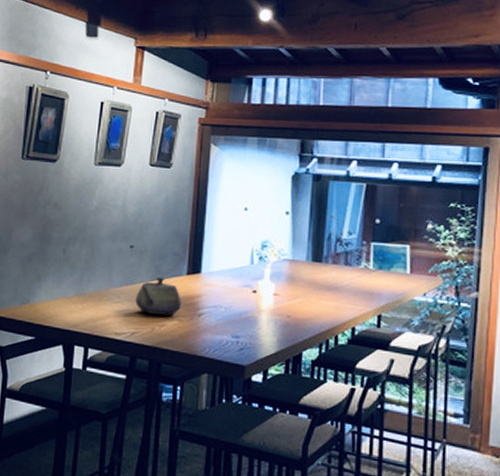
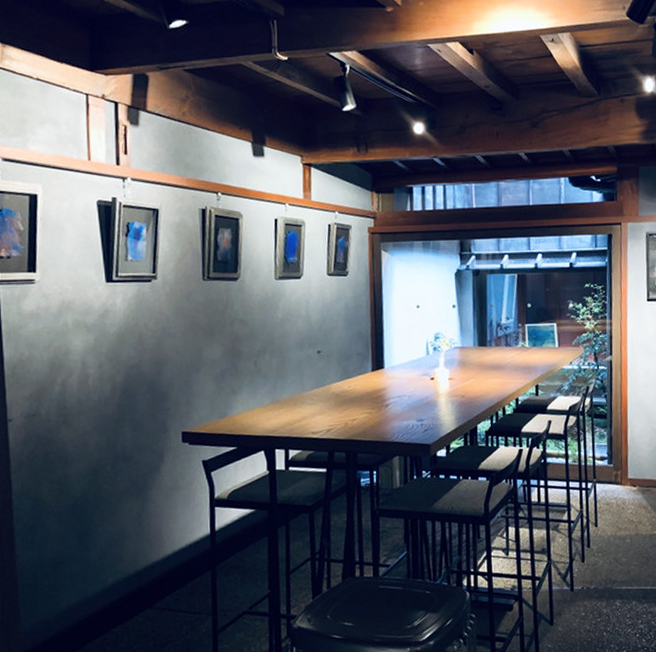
teapot: present [135,277,181,316] -> none [327,376,369,411]

